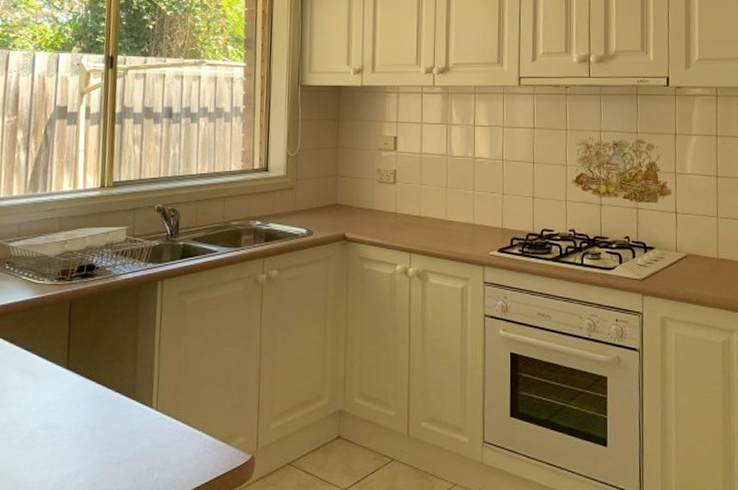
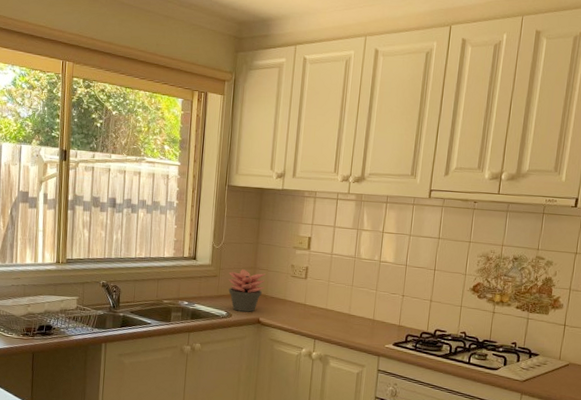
succulent plant: none [307,178,349,227] -> present [228,269,266,312]

